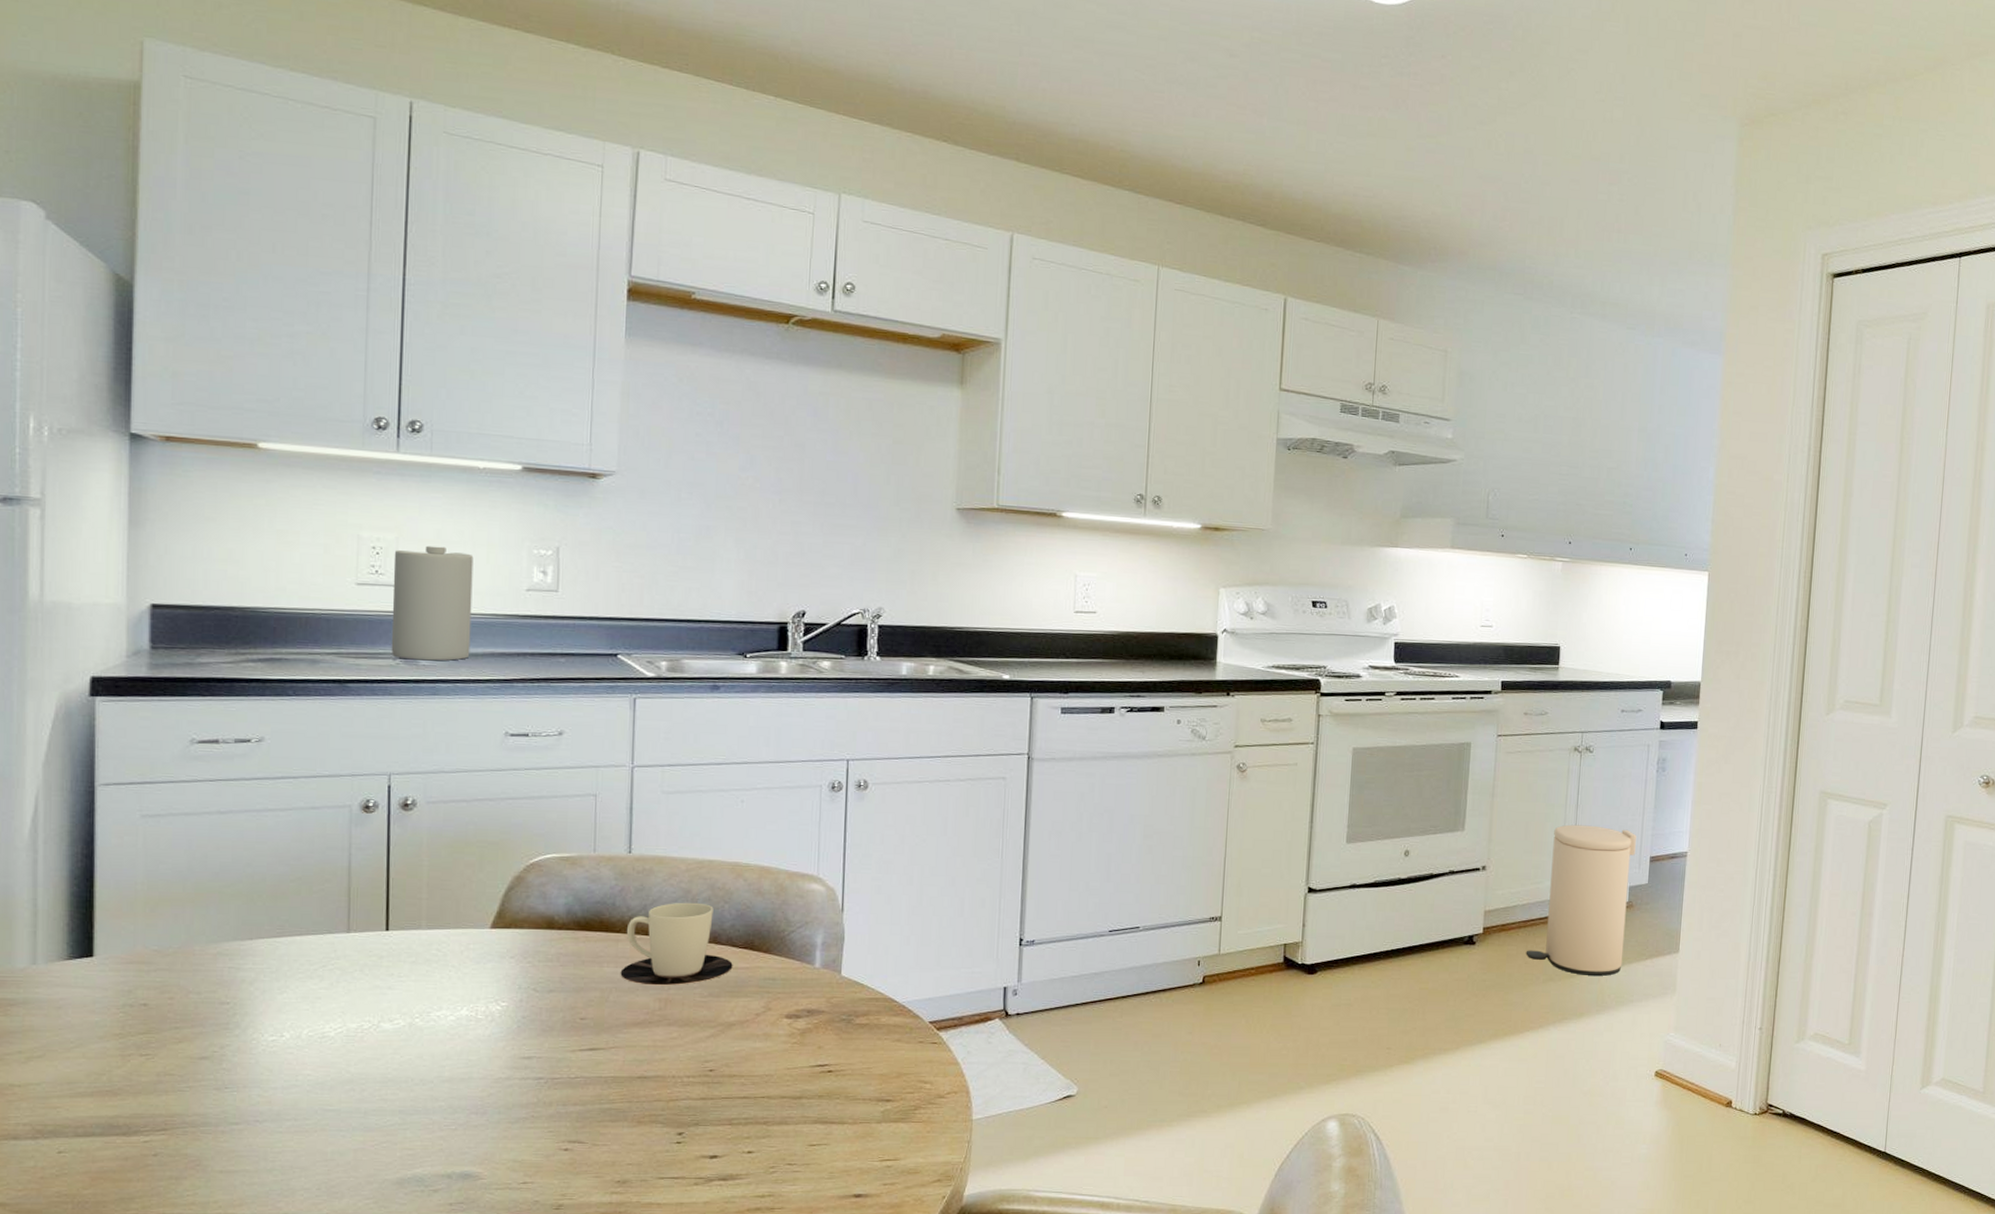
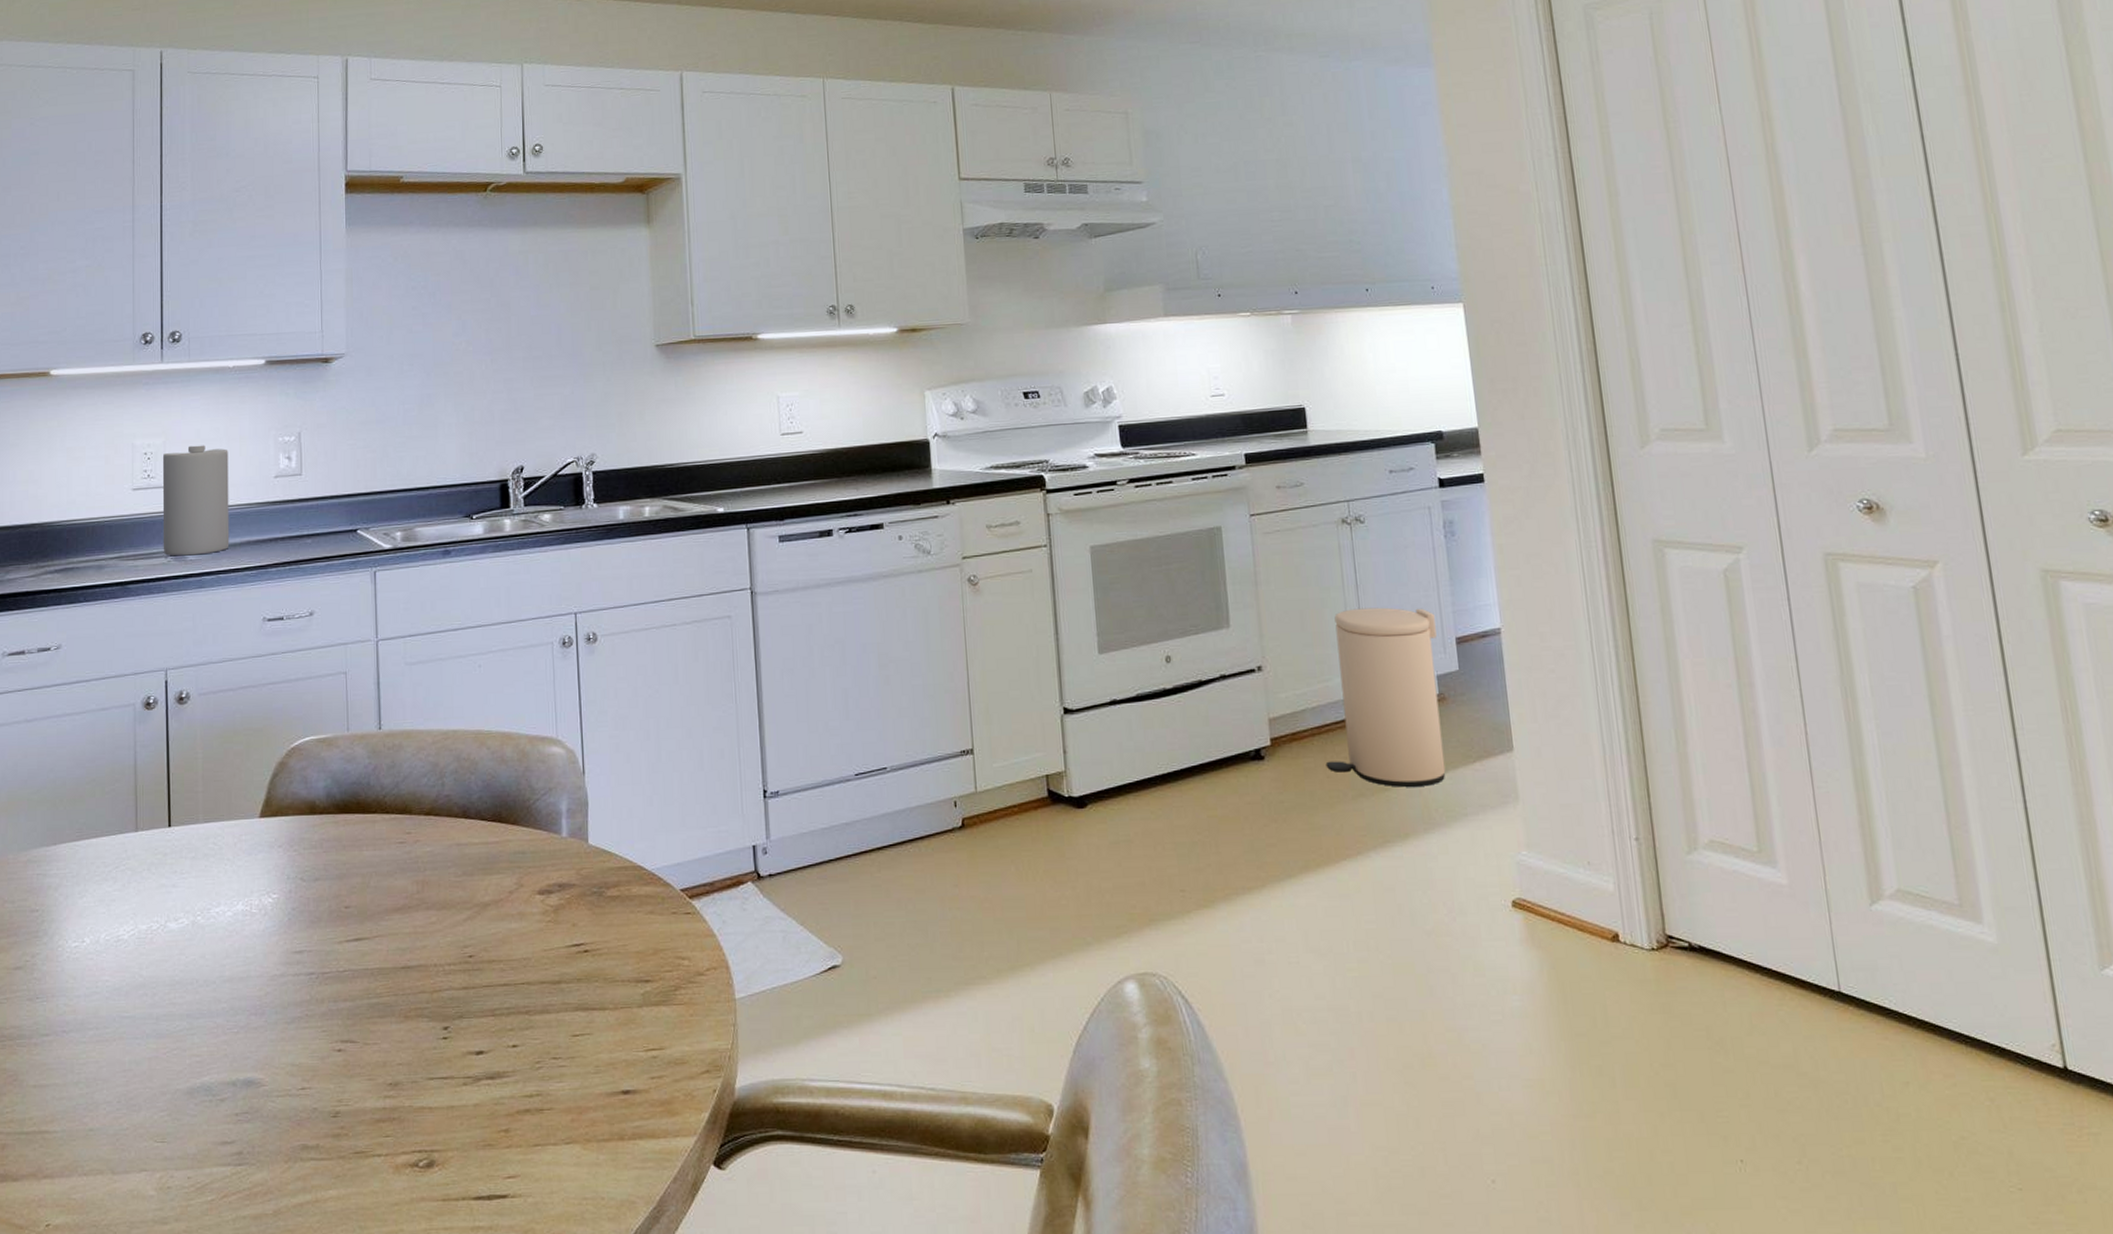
cup: present [620,902,733,986] -> none [379,776,483,867]

